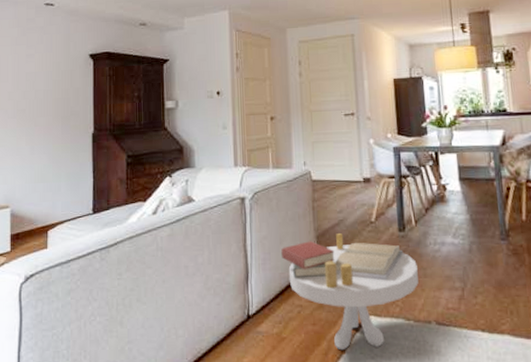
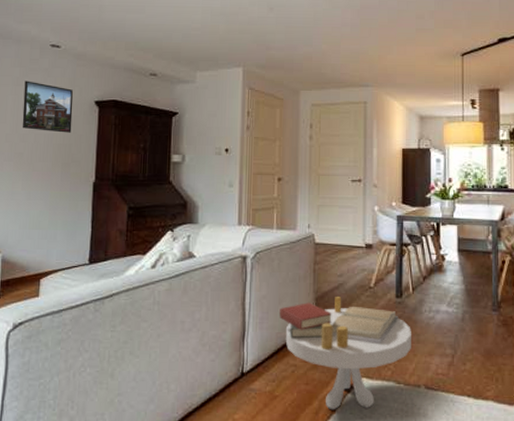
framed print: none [22,39,69,87] -> present [22,80,73,133]

